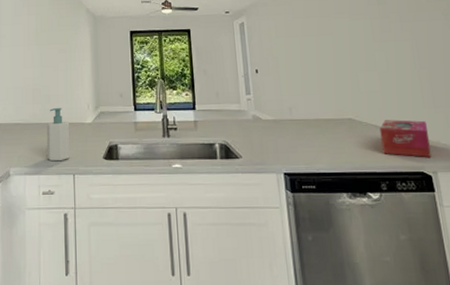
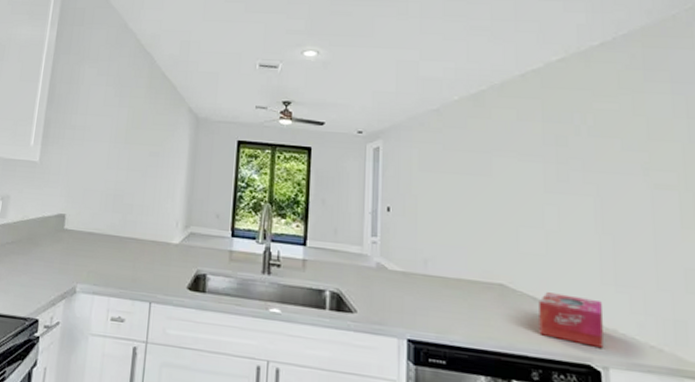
soap bottle: present [46,107,71,162] -> none [121,220,153,285]

